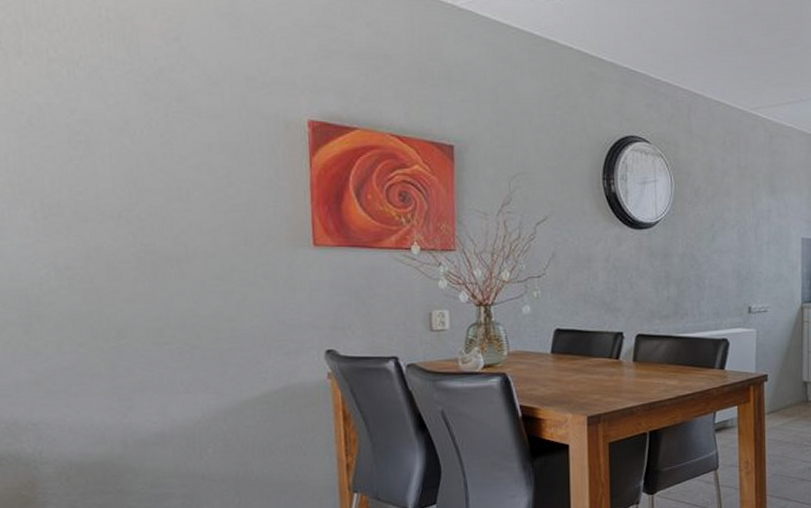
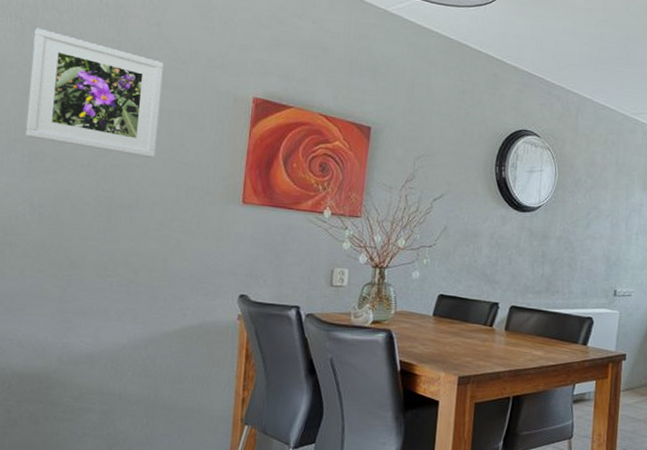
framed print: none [21,53,199,202] -> present [26,28,164,158]

